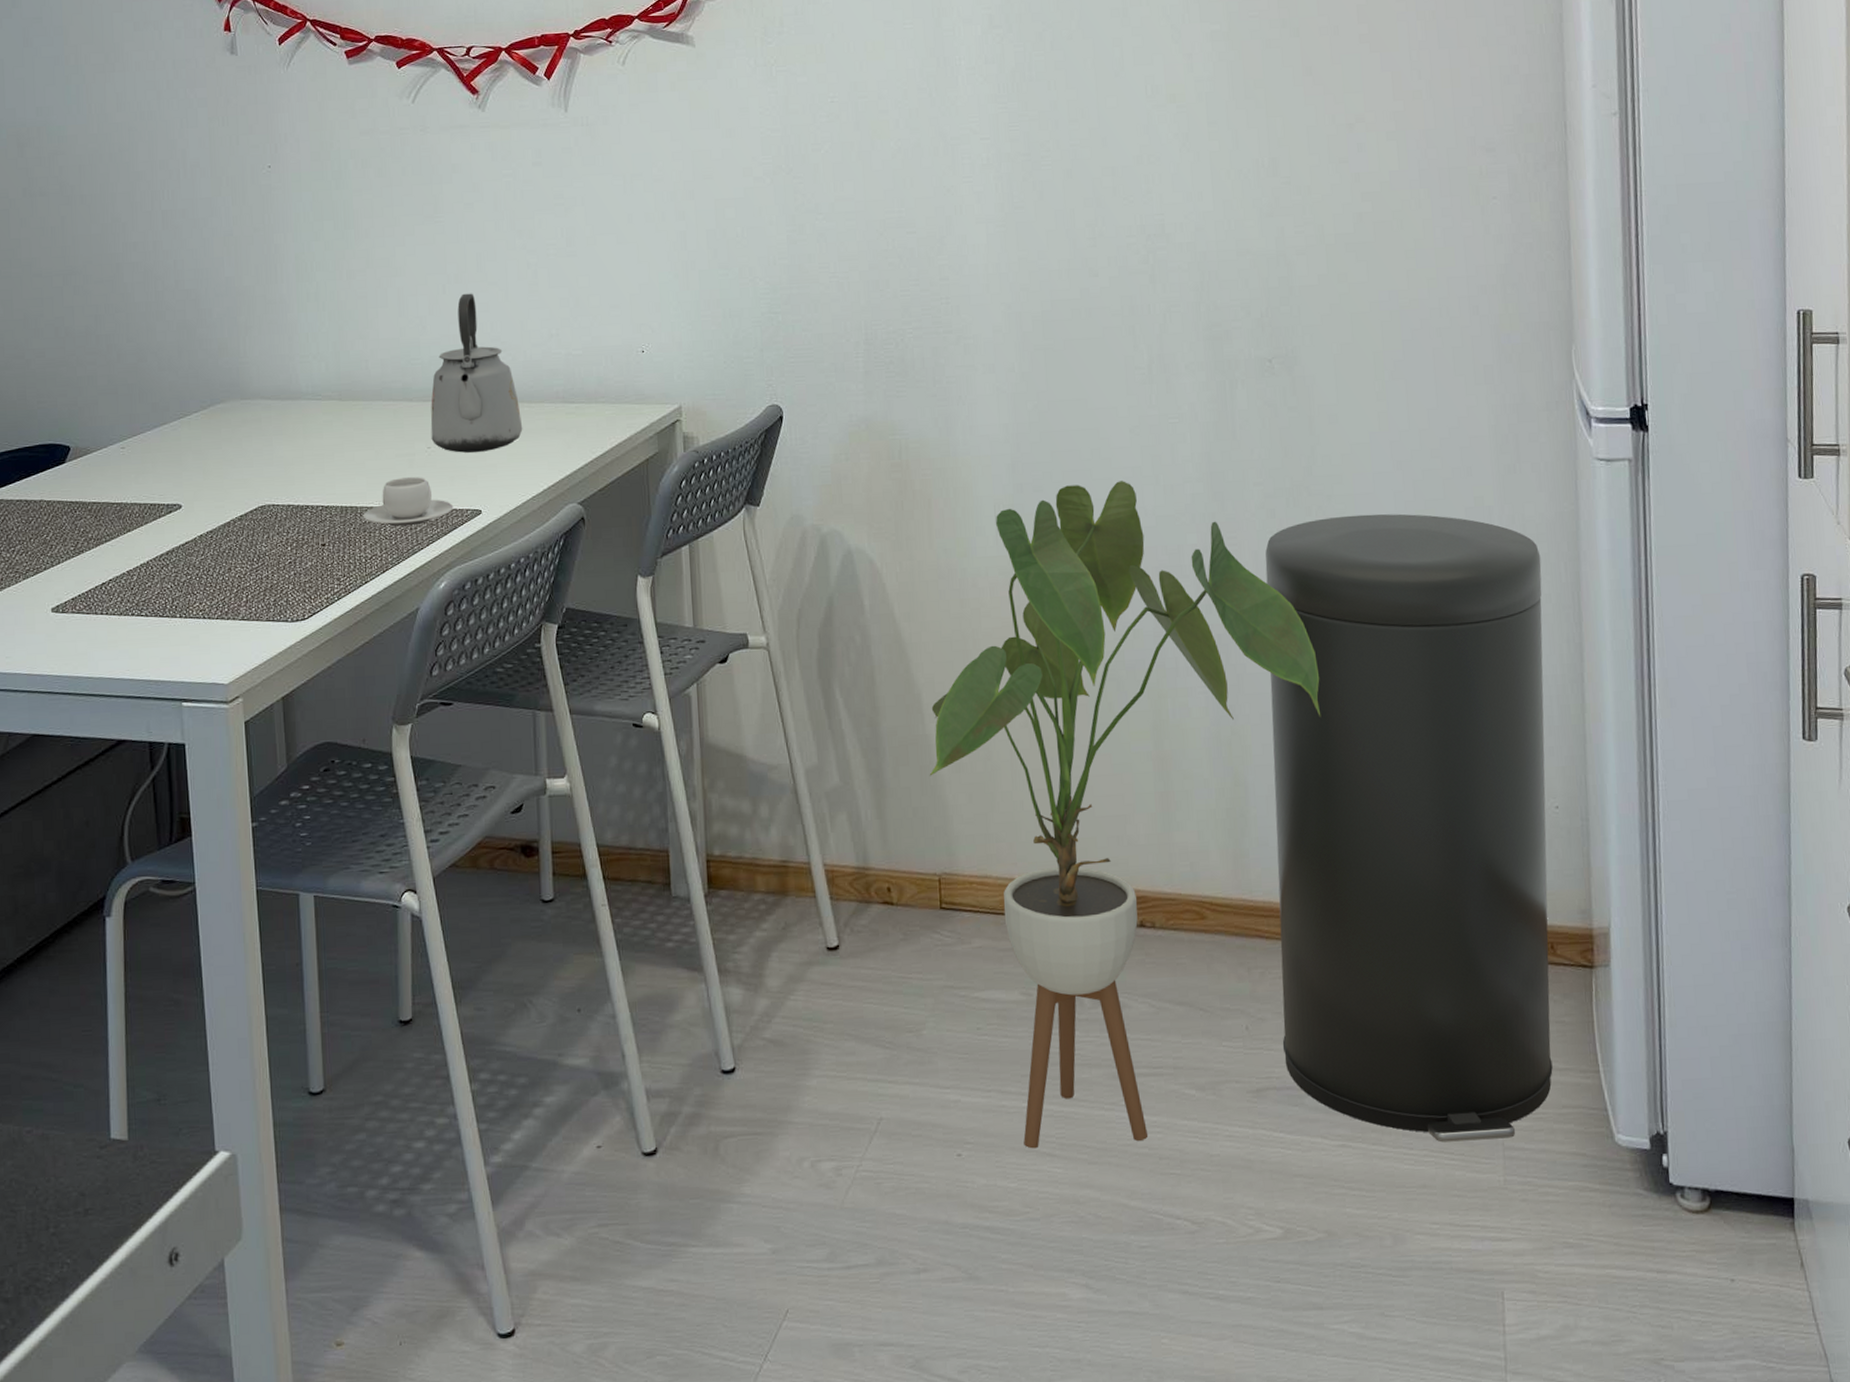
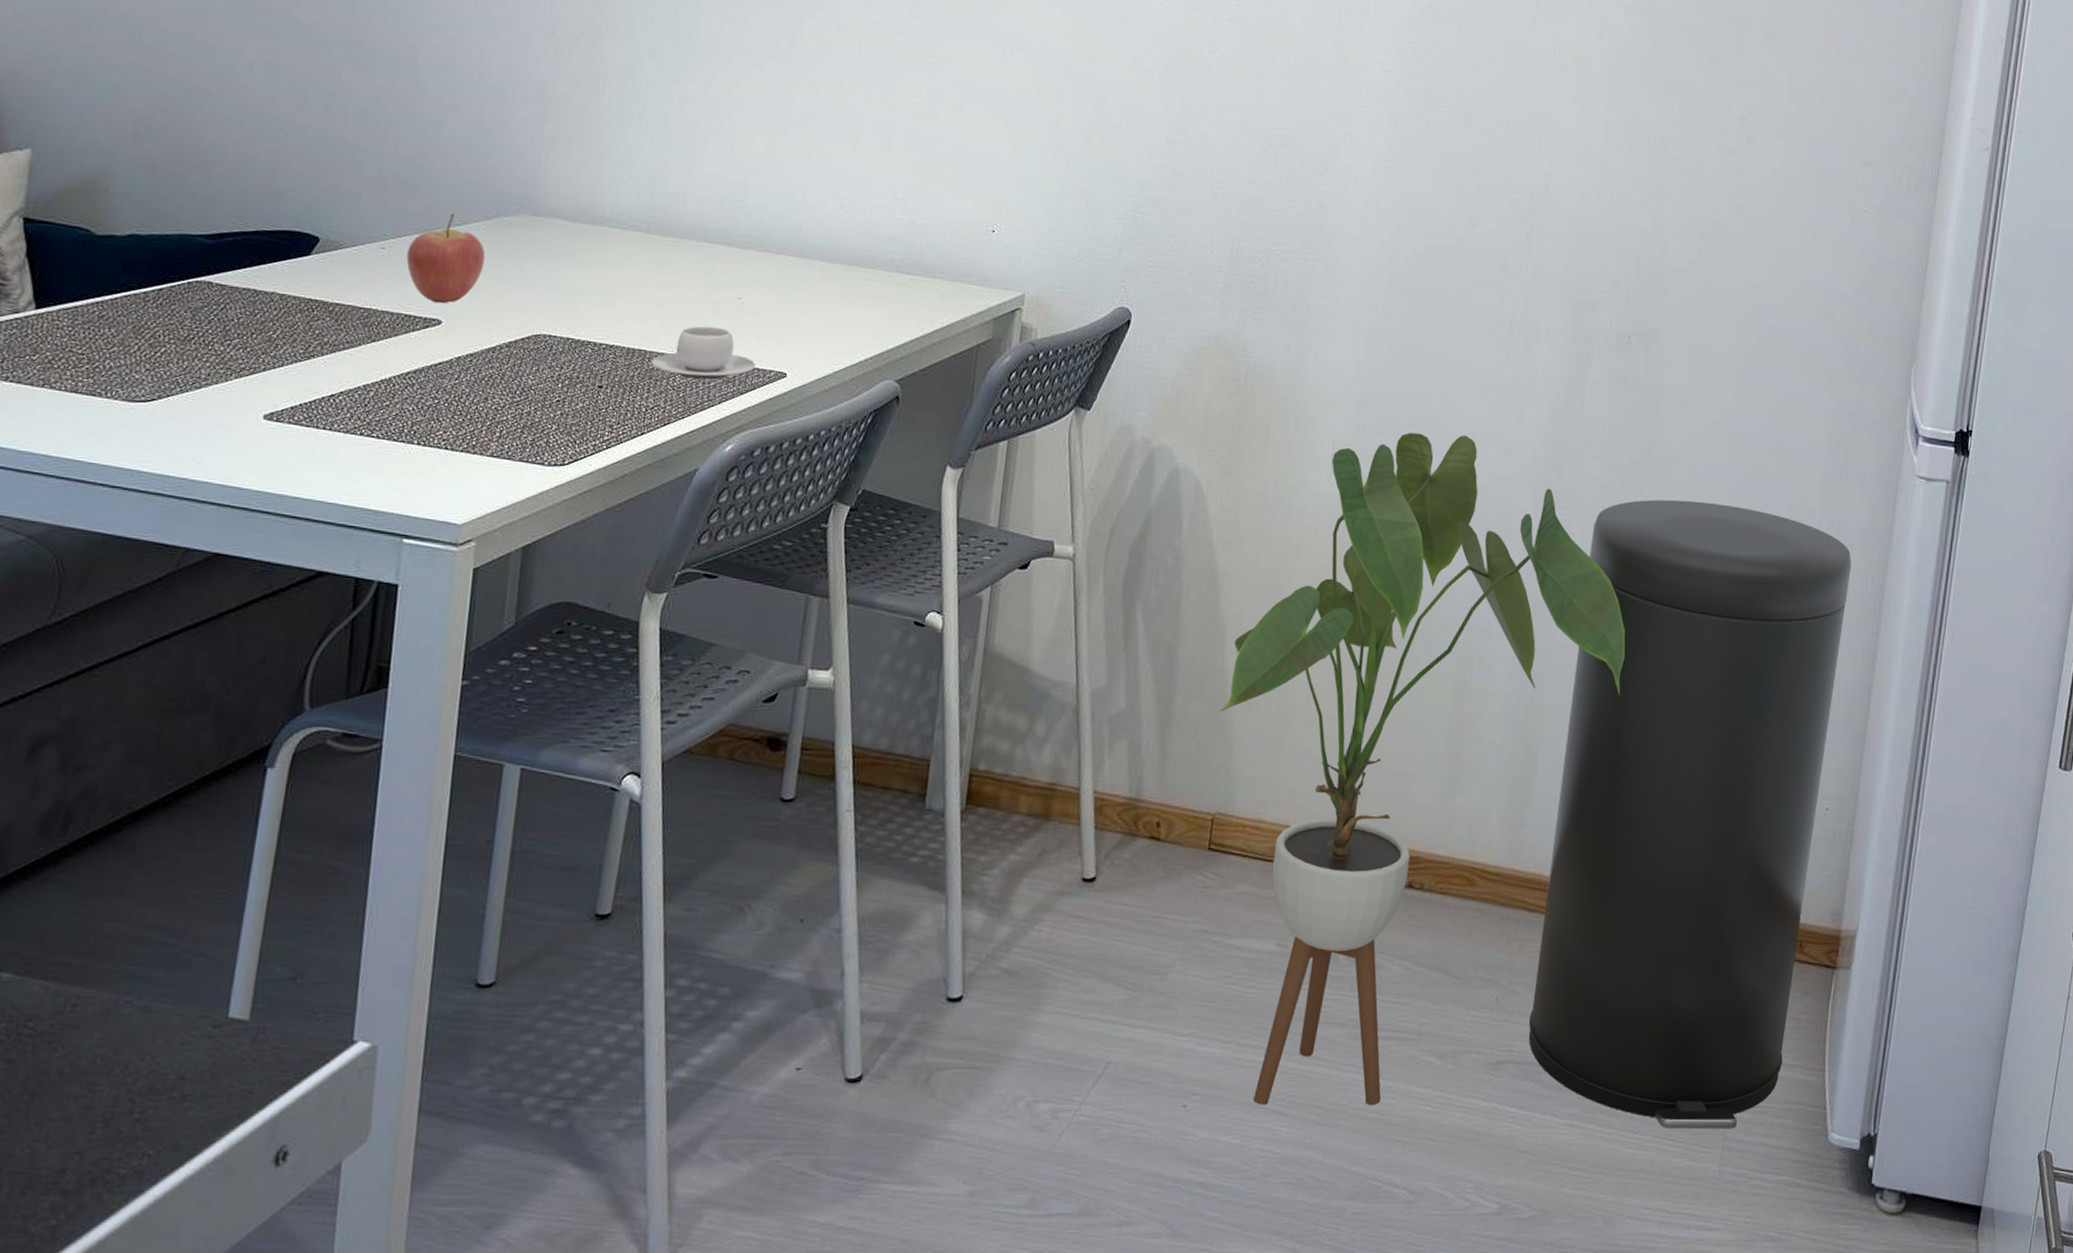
fruit: none [143,409,208,490] -> present [406,214,486,304]
kettle: present [430,293,523,453] -> none [743,140,849,312]

